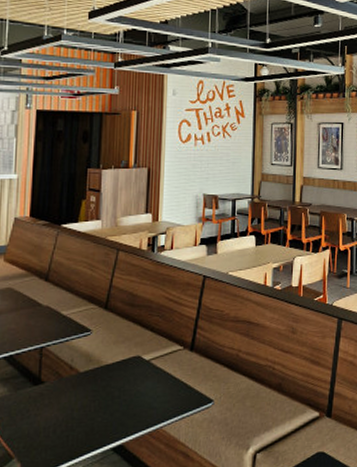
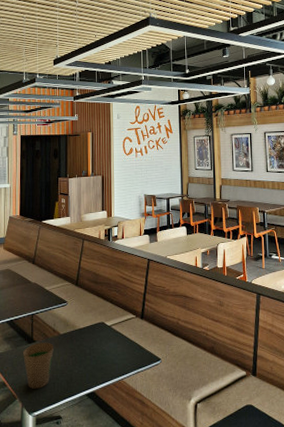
paper cup: none [25,383,69,444] -> present [23,342,54,389]

